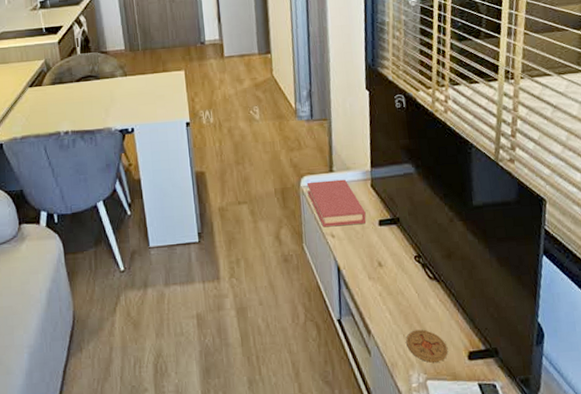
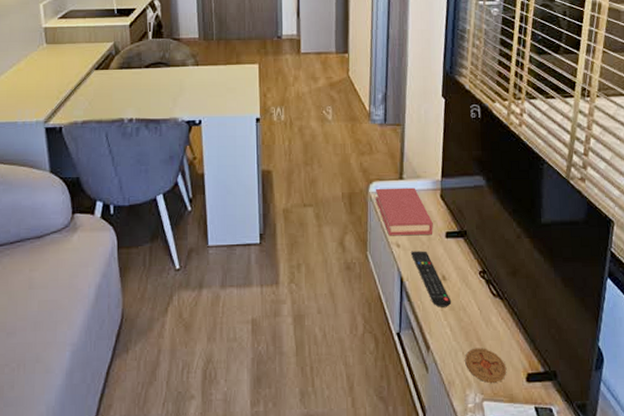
remote control: none [346,239,389,293] -> present [411,251,452,307]

